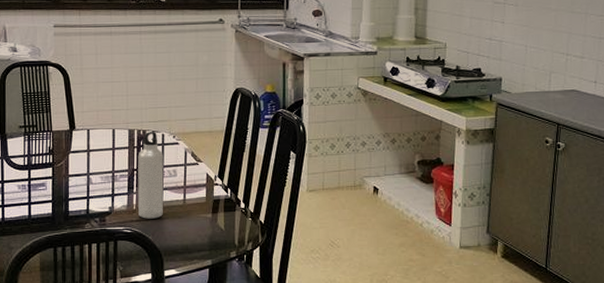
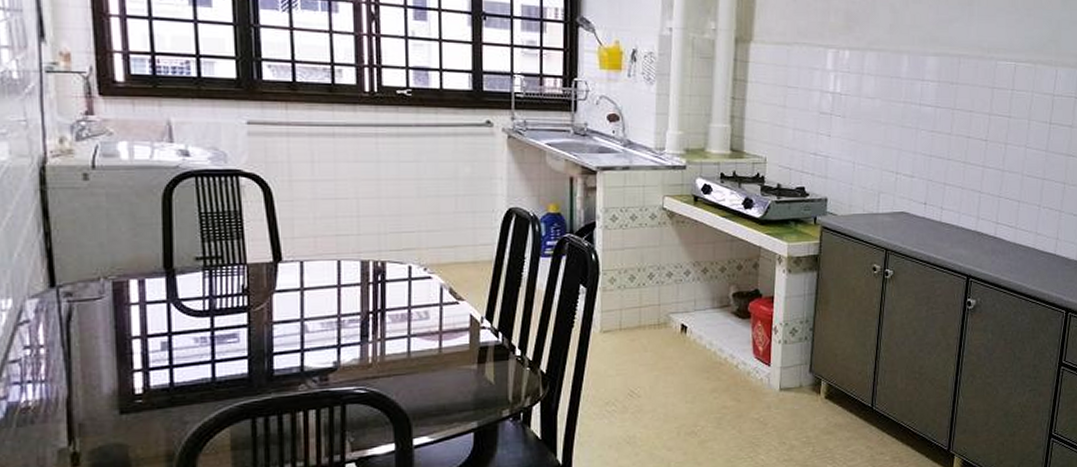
water bottle: present [138,131,164,219] -> none [374,262,412,375]

